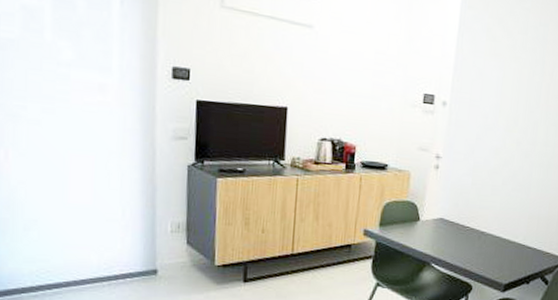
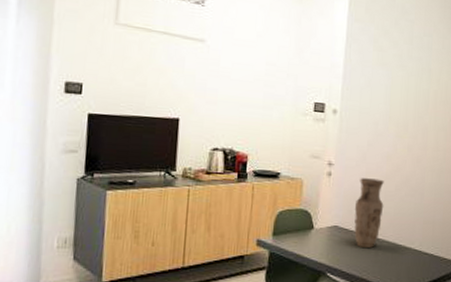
vase: none [459,172,491,240] -> present [354,178,384,248]

